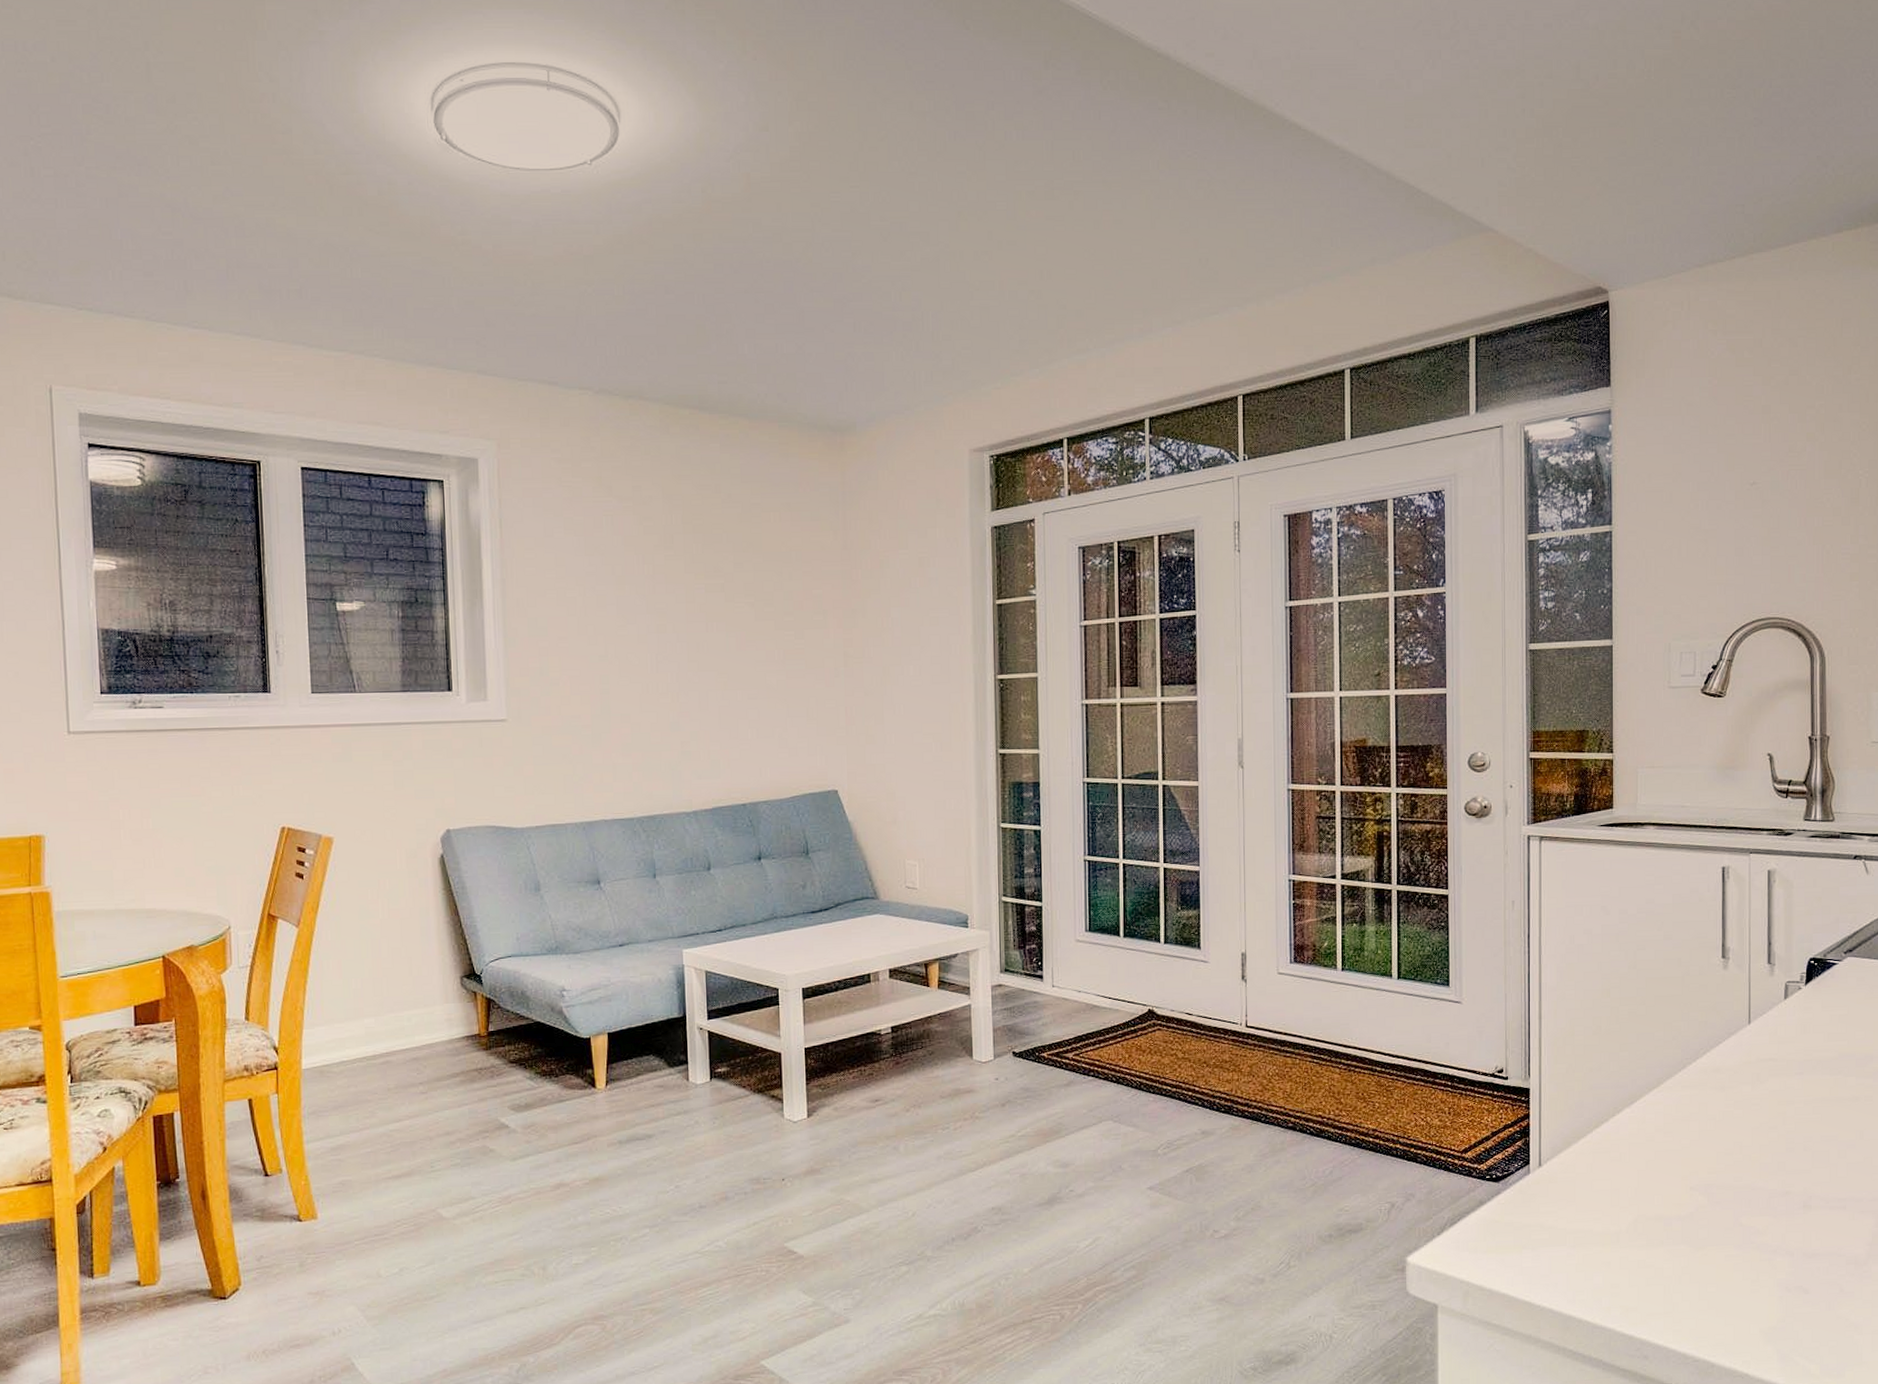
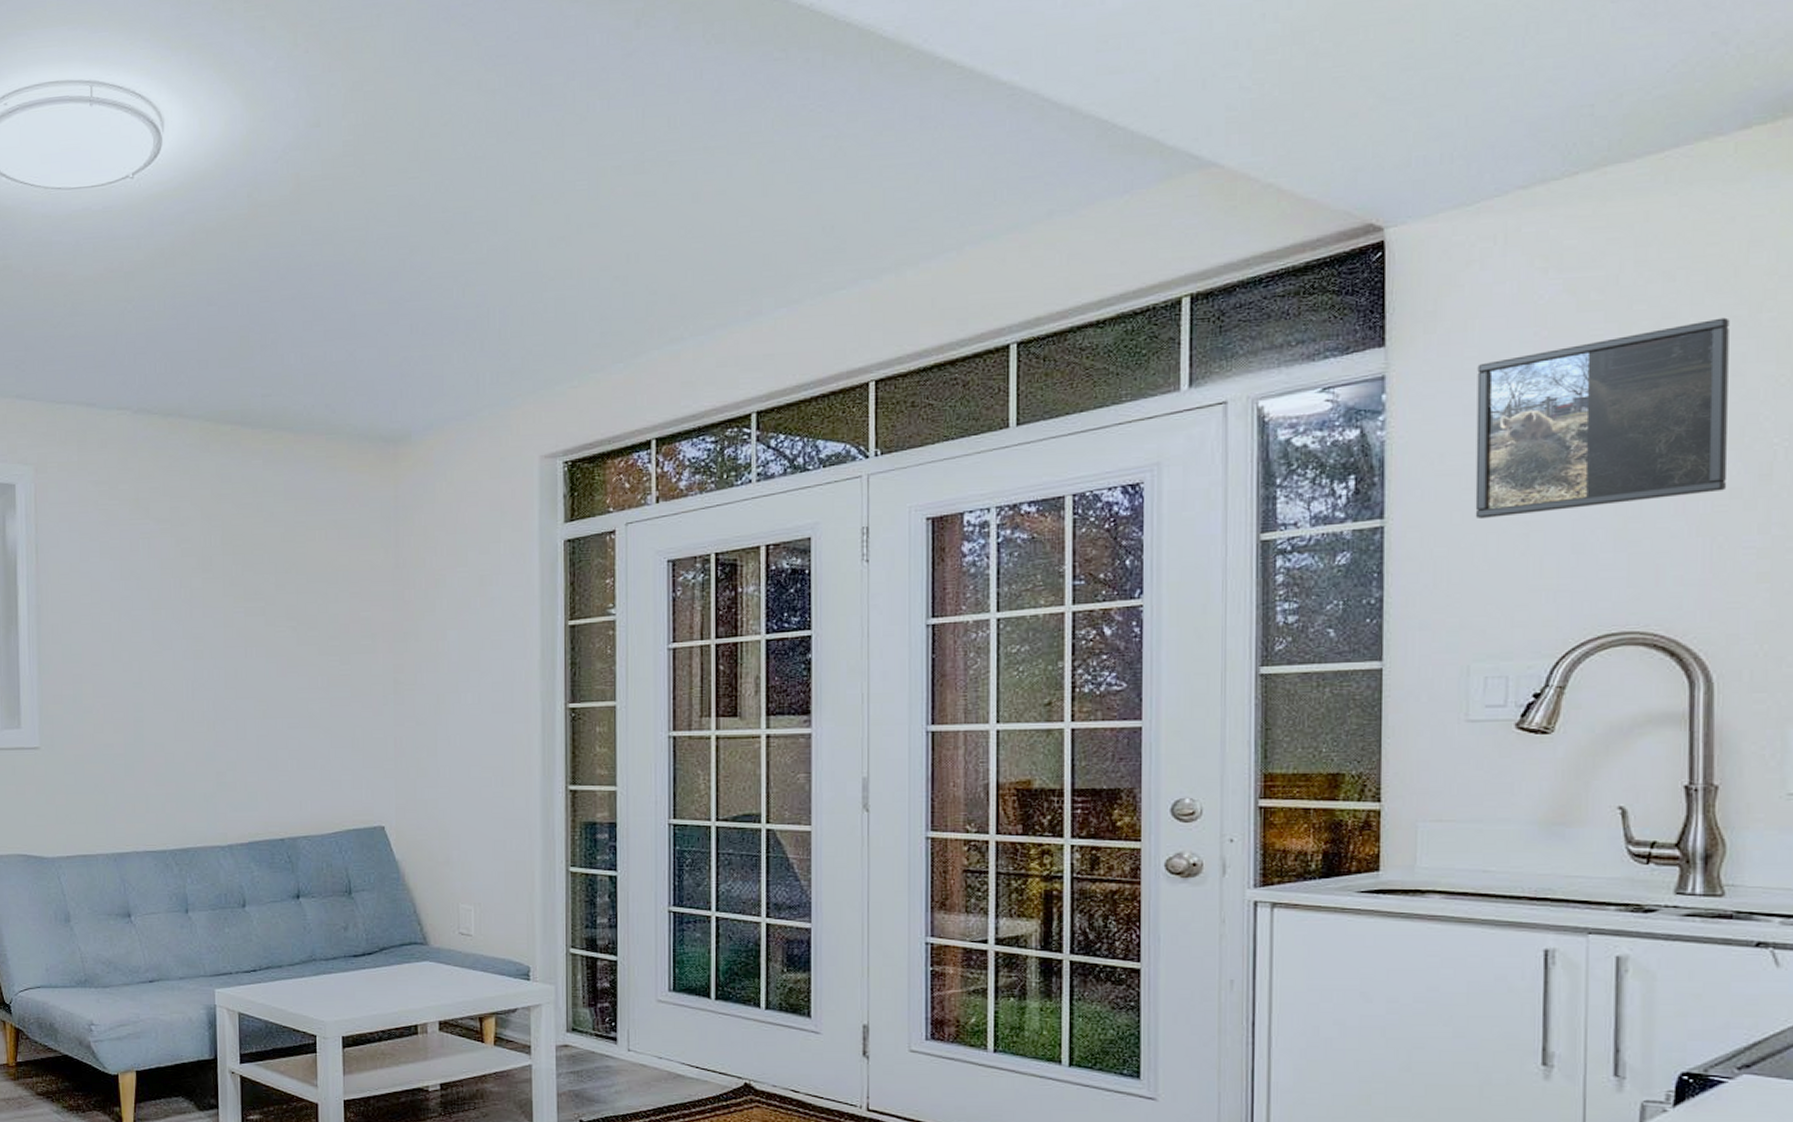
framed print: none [1672,376,1832,526] -> present [1475,317,1730,518]

